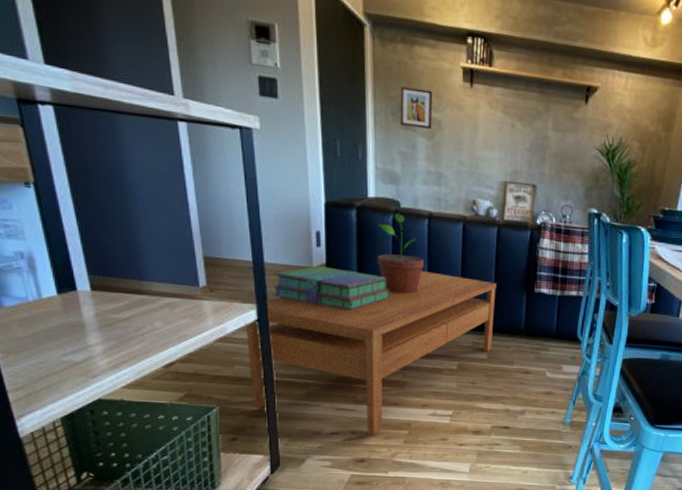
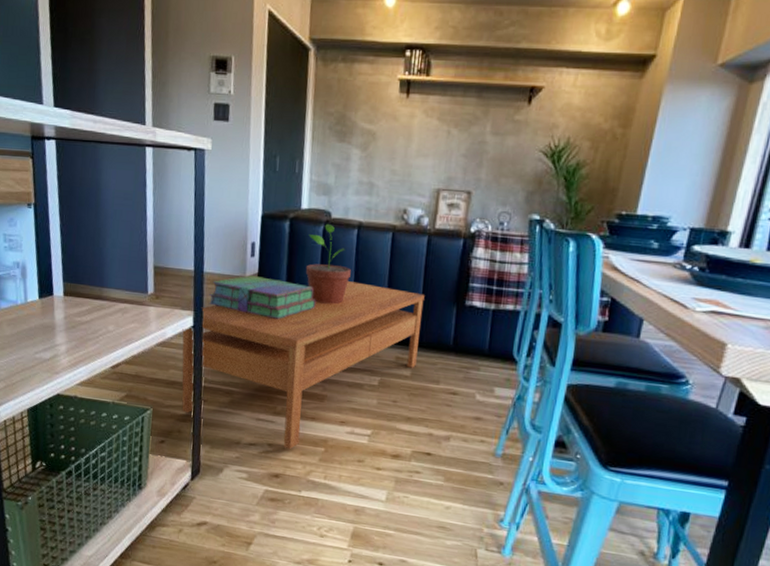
wall art: present [400,86,433,130] -> none [336,102,370,141]

